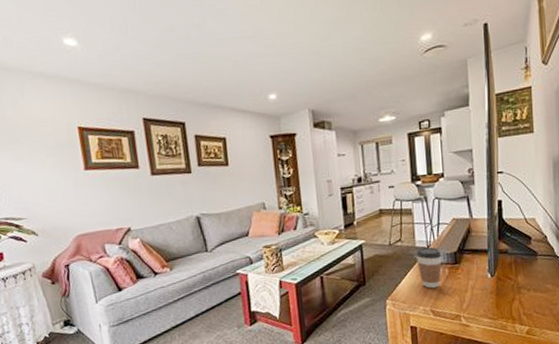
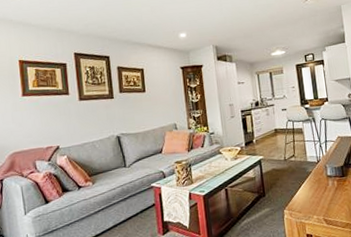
coffee cup: present [416,247,442,289] -> none [308,162,331,199]

